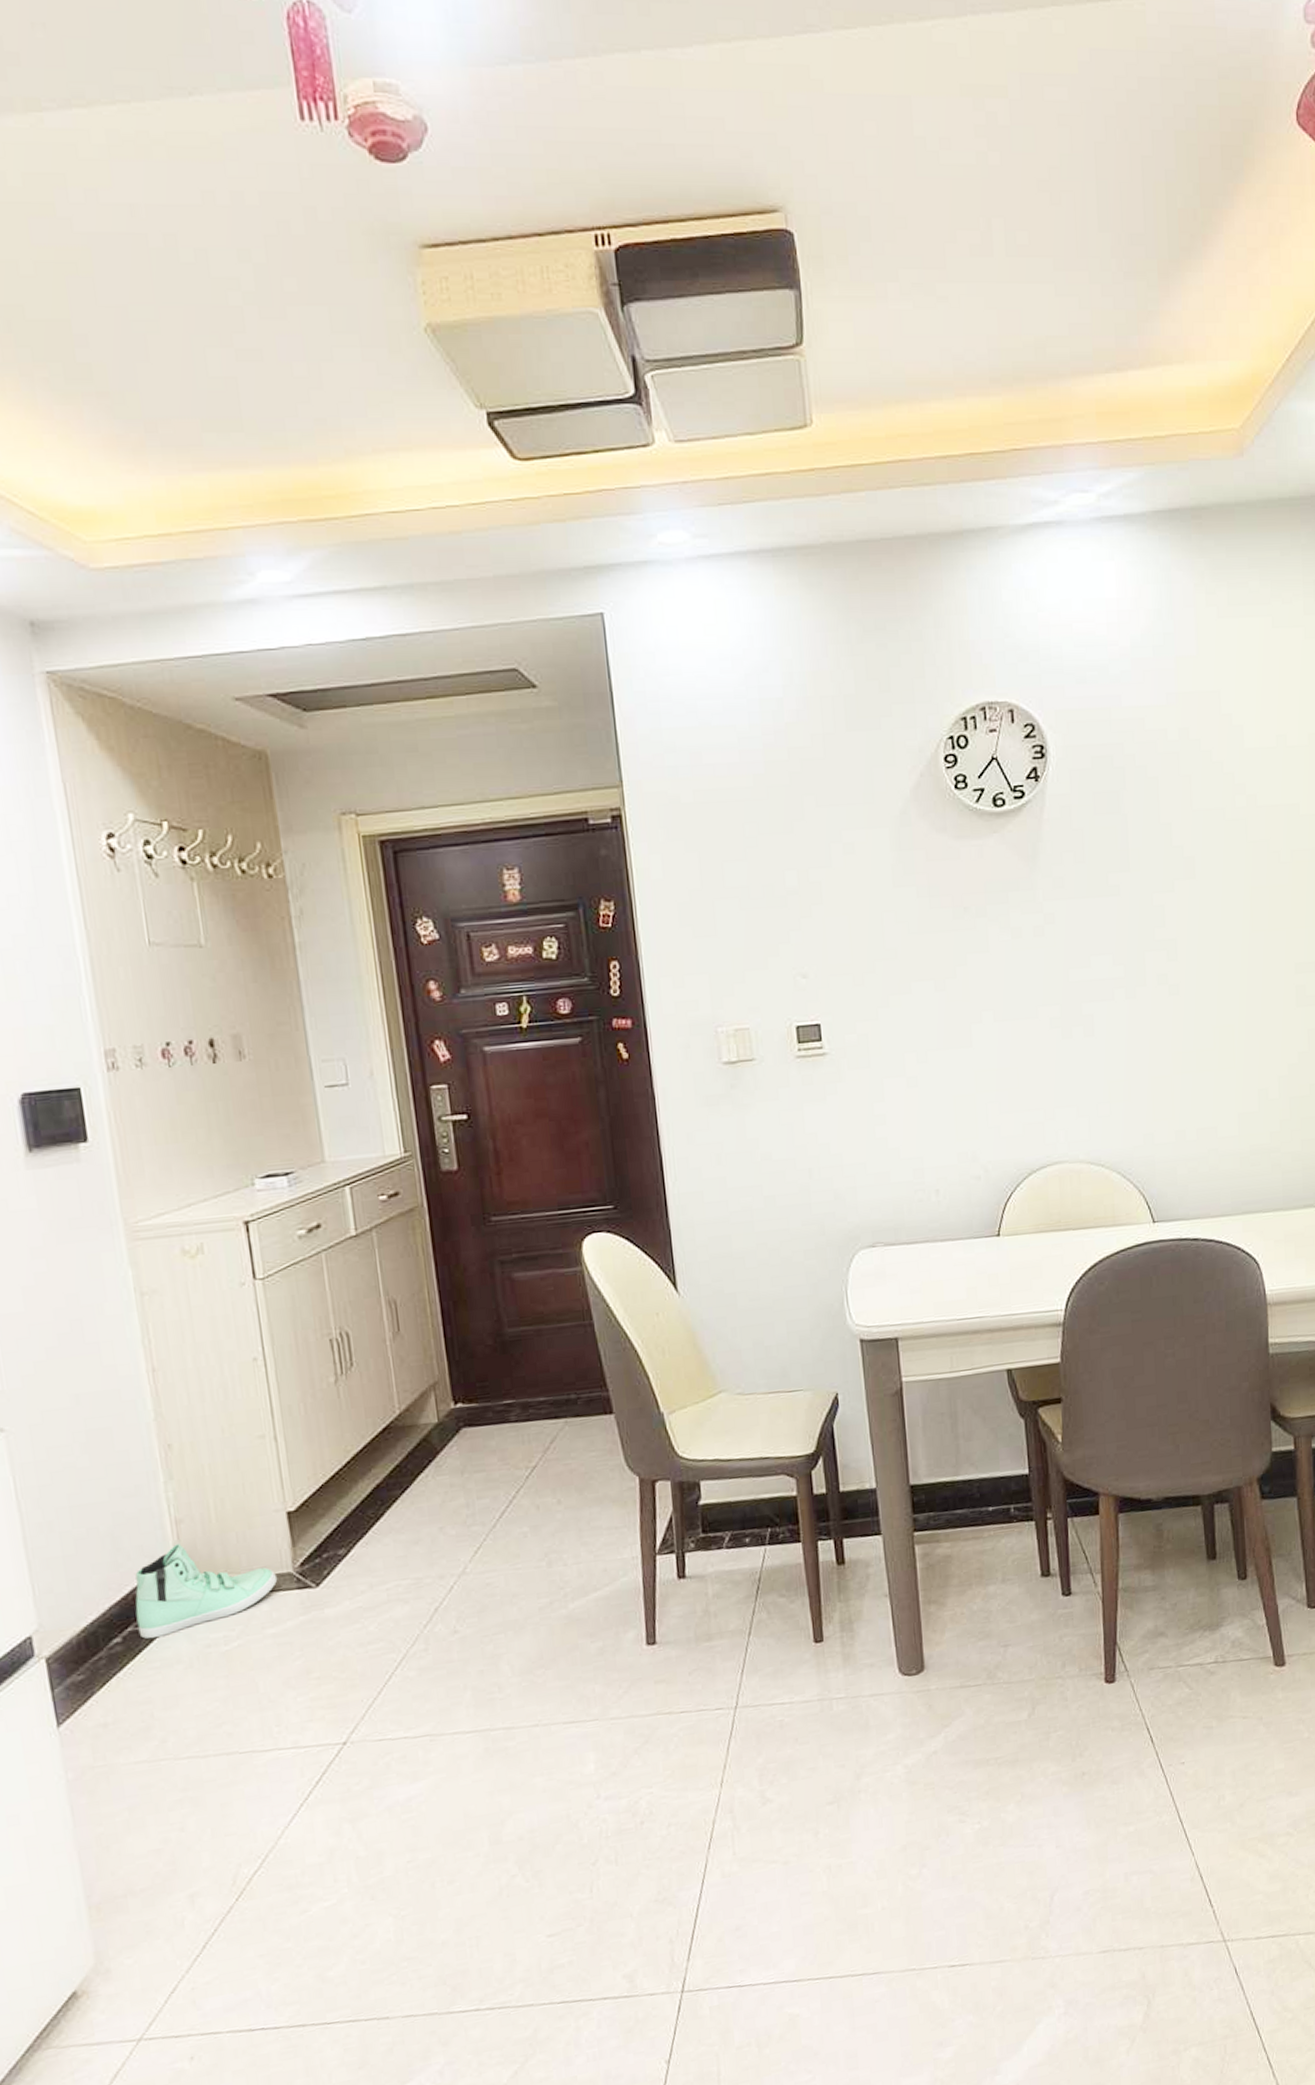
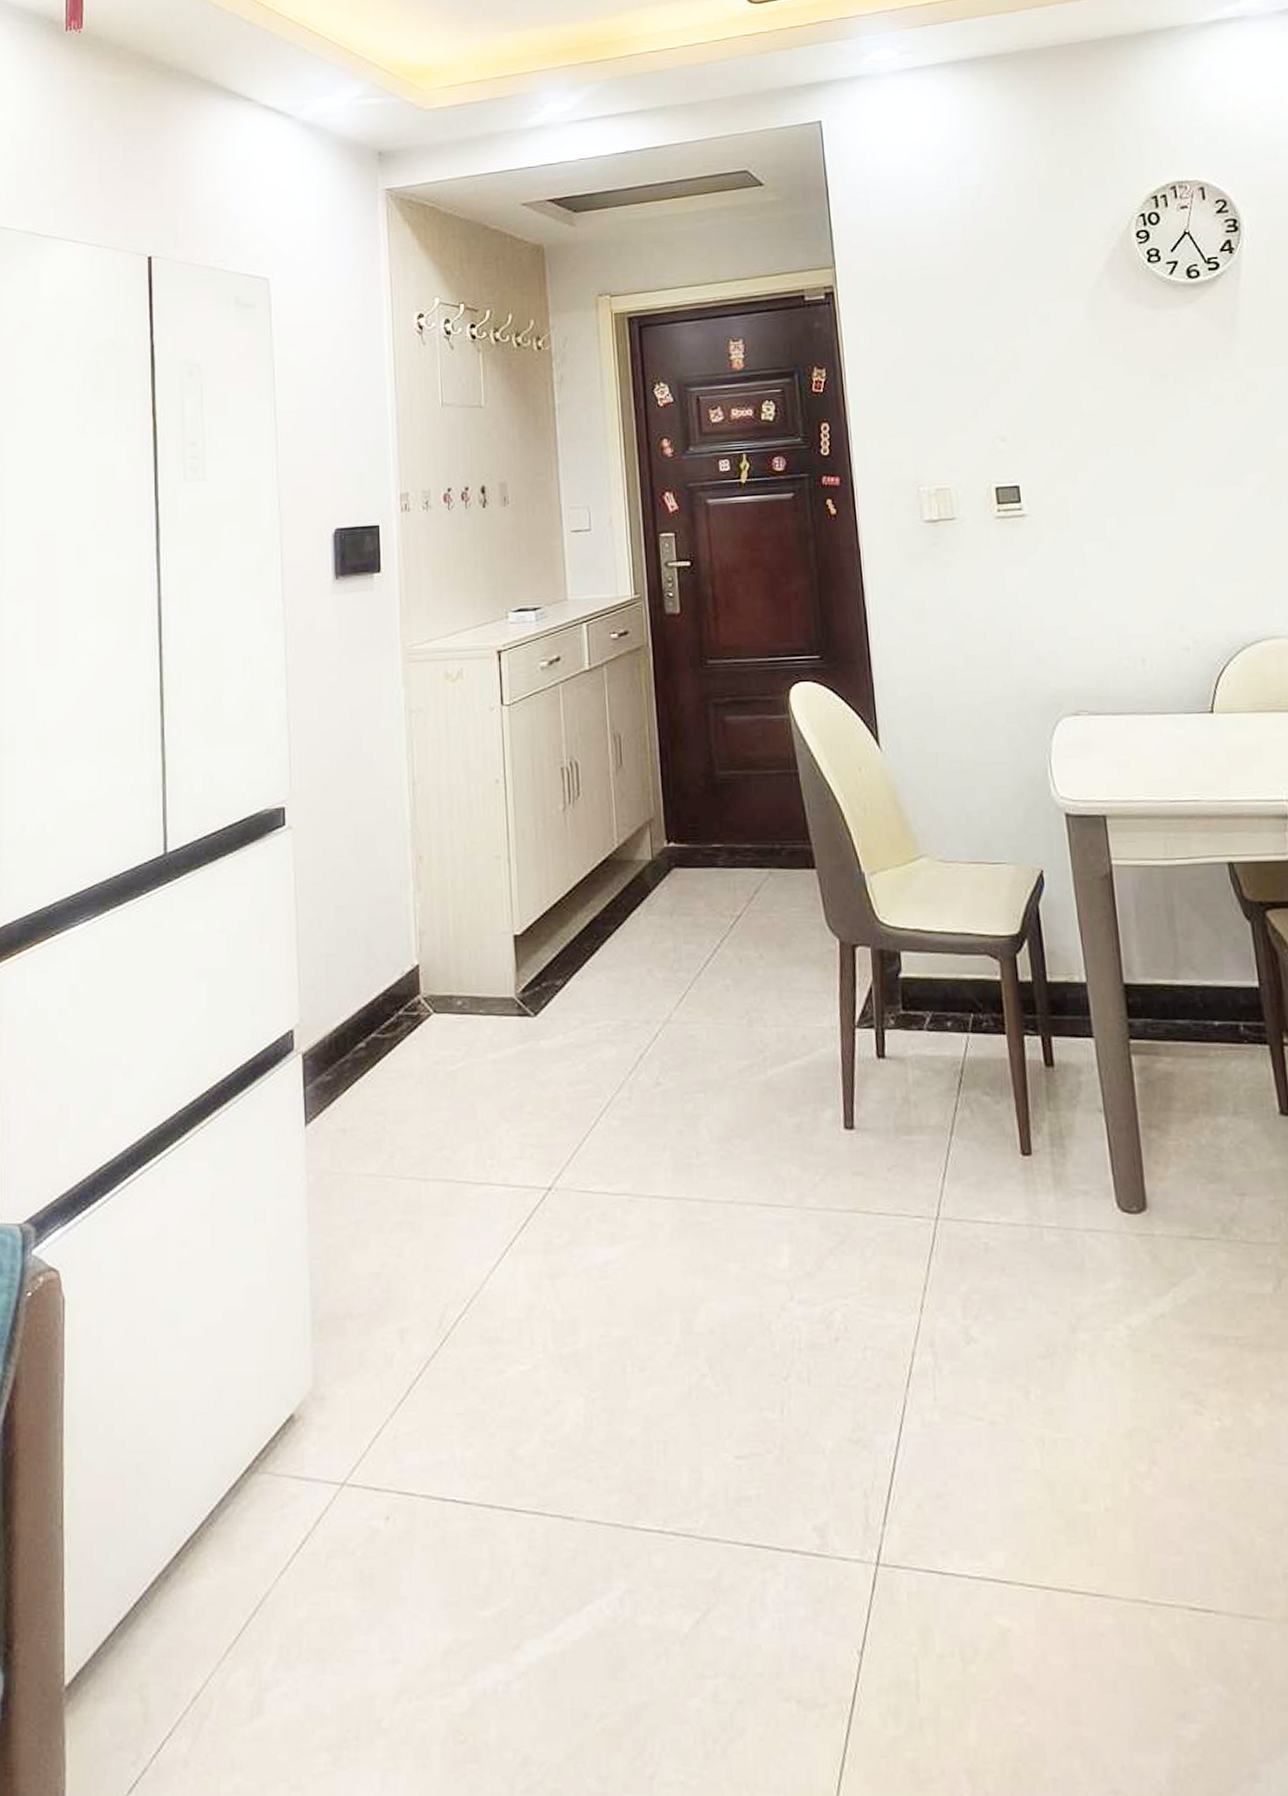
sneaker: present [135,1544,278,1639] -> none [379,955,502,1048]

